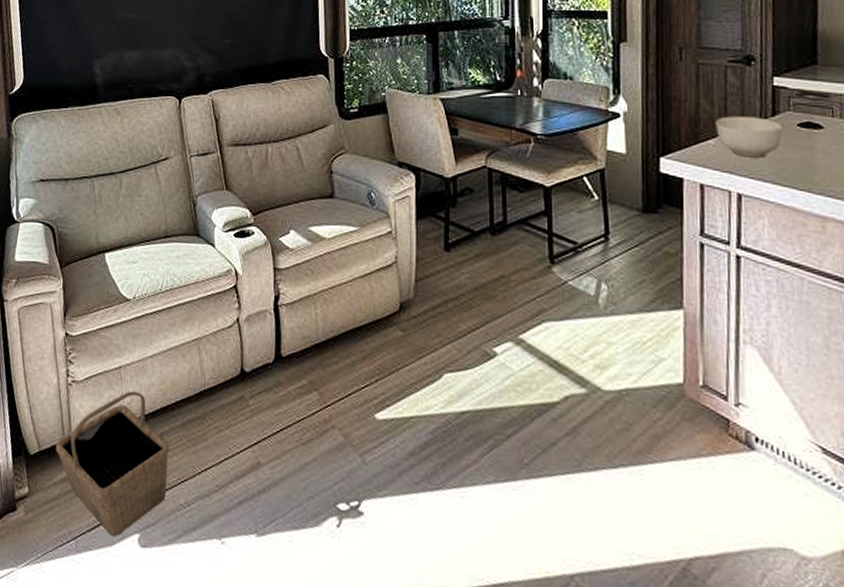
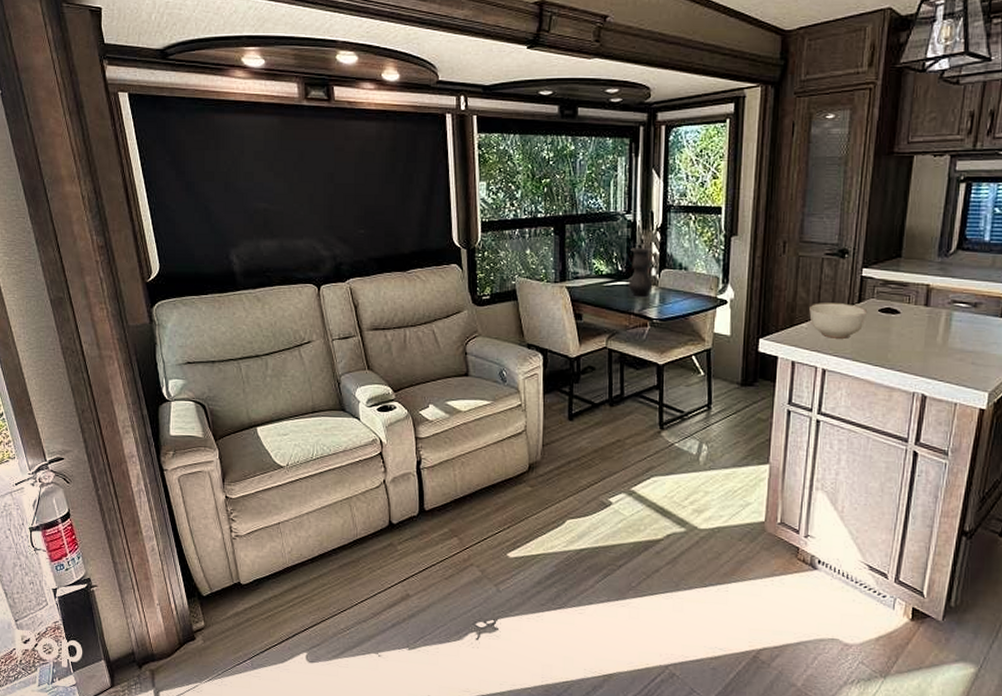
basket: present [55,391,170,536] -> none [225,542,330,655]
vase: none [508,56,535,109] -> present [628,248,653,296]

